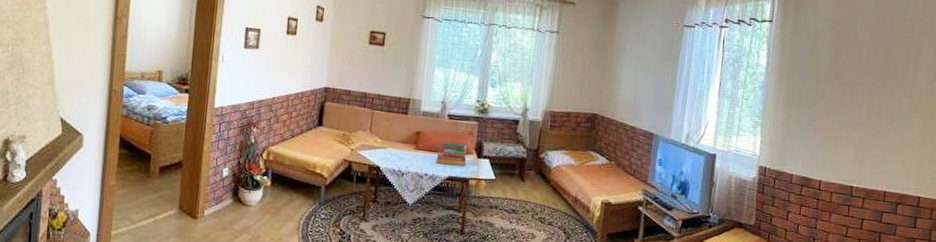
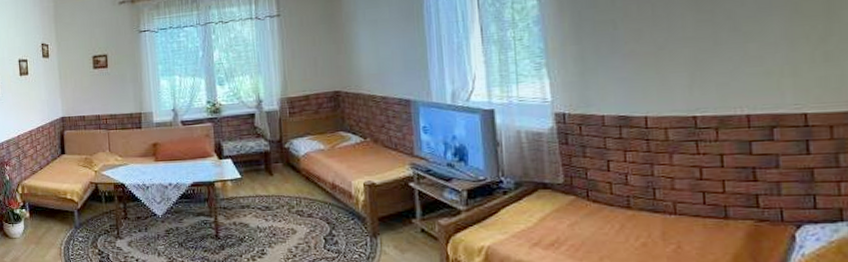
books: present [436,141,467,167] -> none [177,147,208,171]

